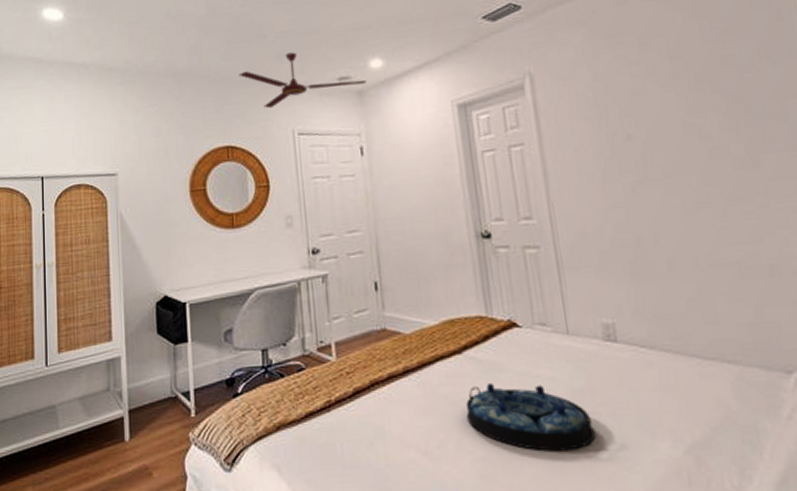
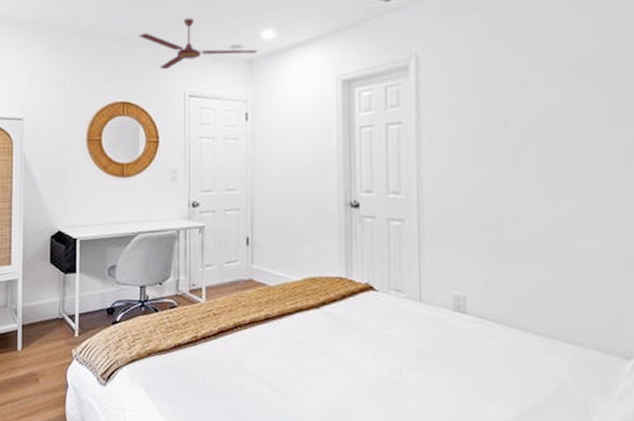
serving tray: present [466,382,596,452] -> none [318,336,433,404]

